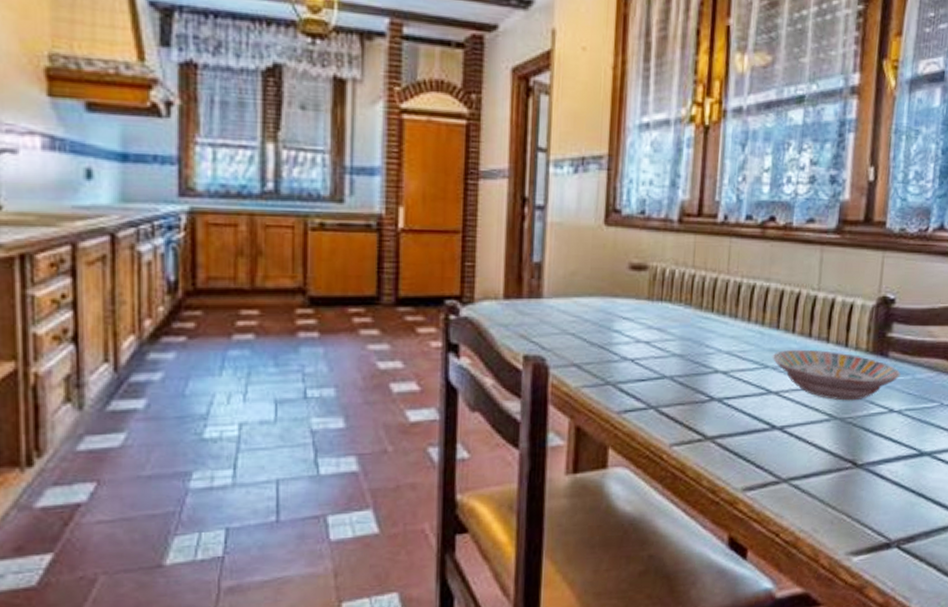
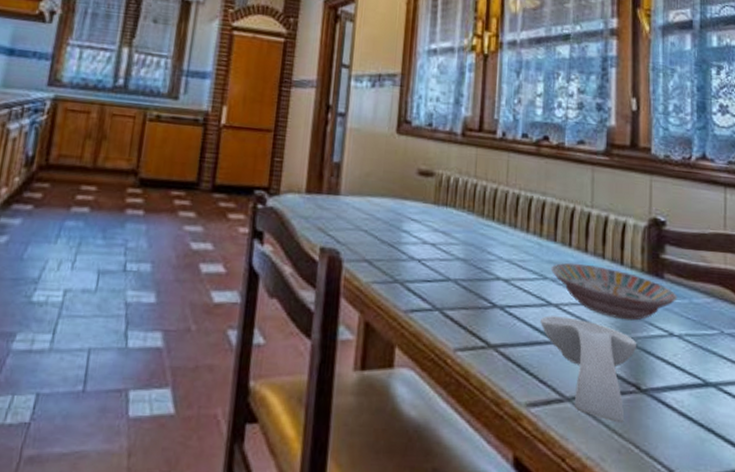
spoon rest: none [759,403,856,498] -> present [541,315,636,424]

